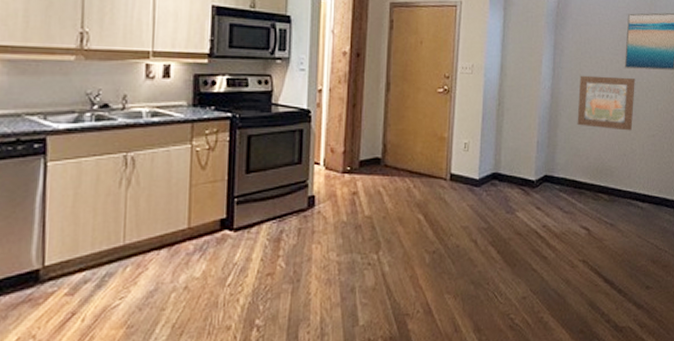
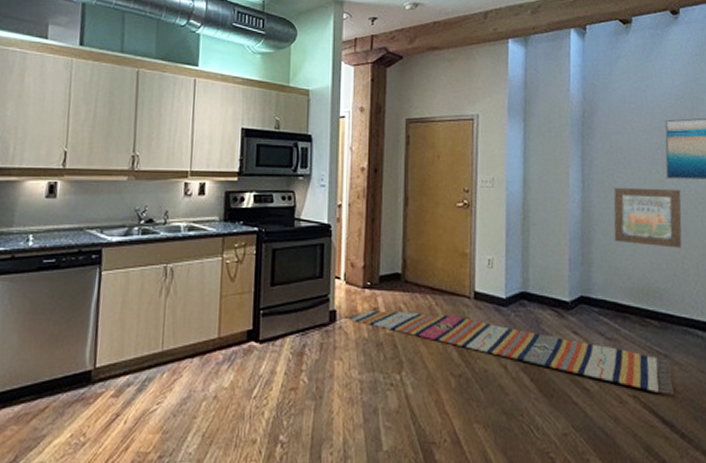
rug: none [324,194,615,257] -> present [345,309,674,394]

